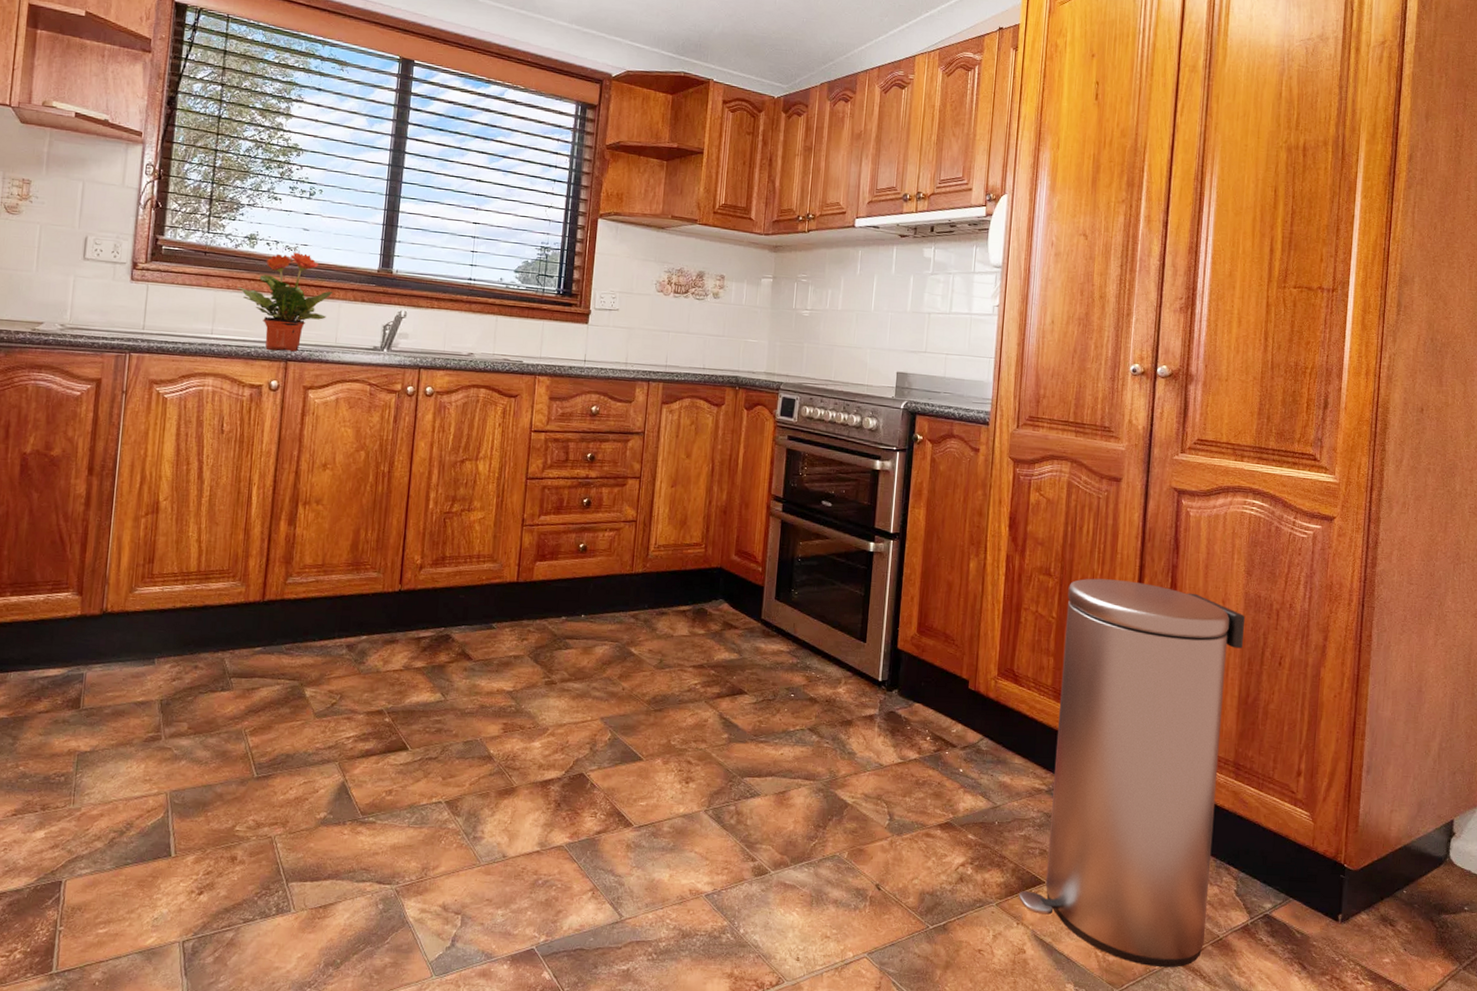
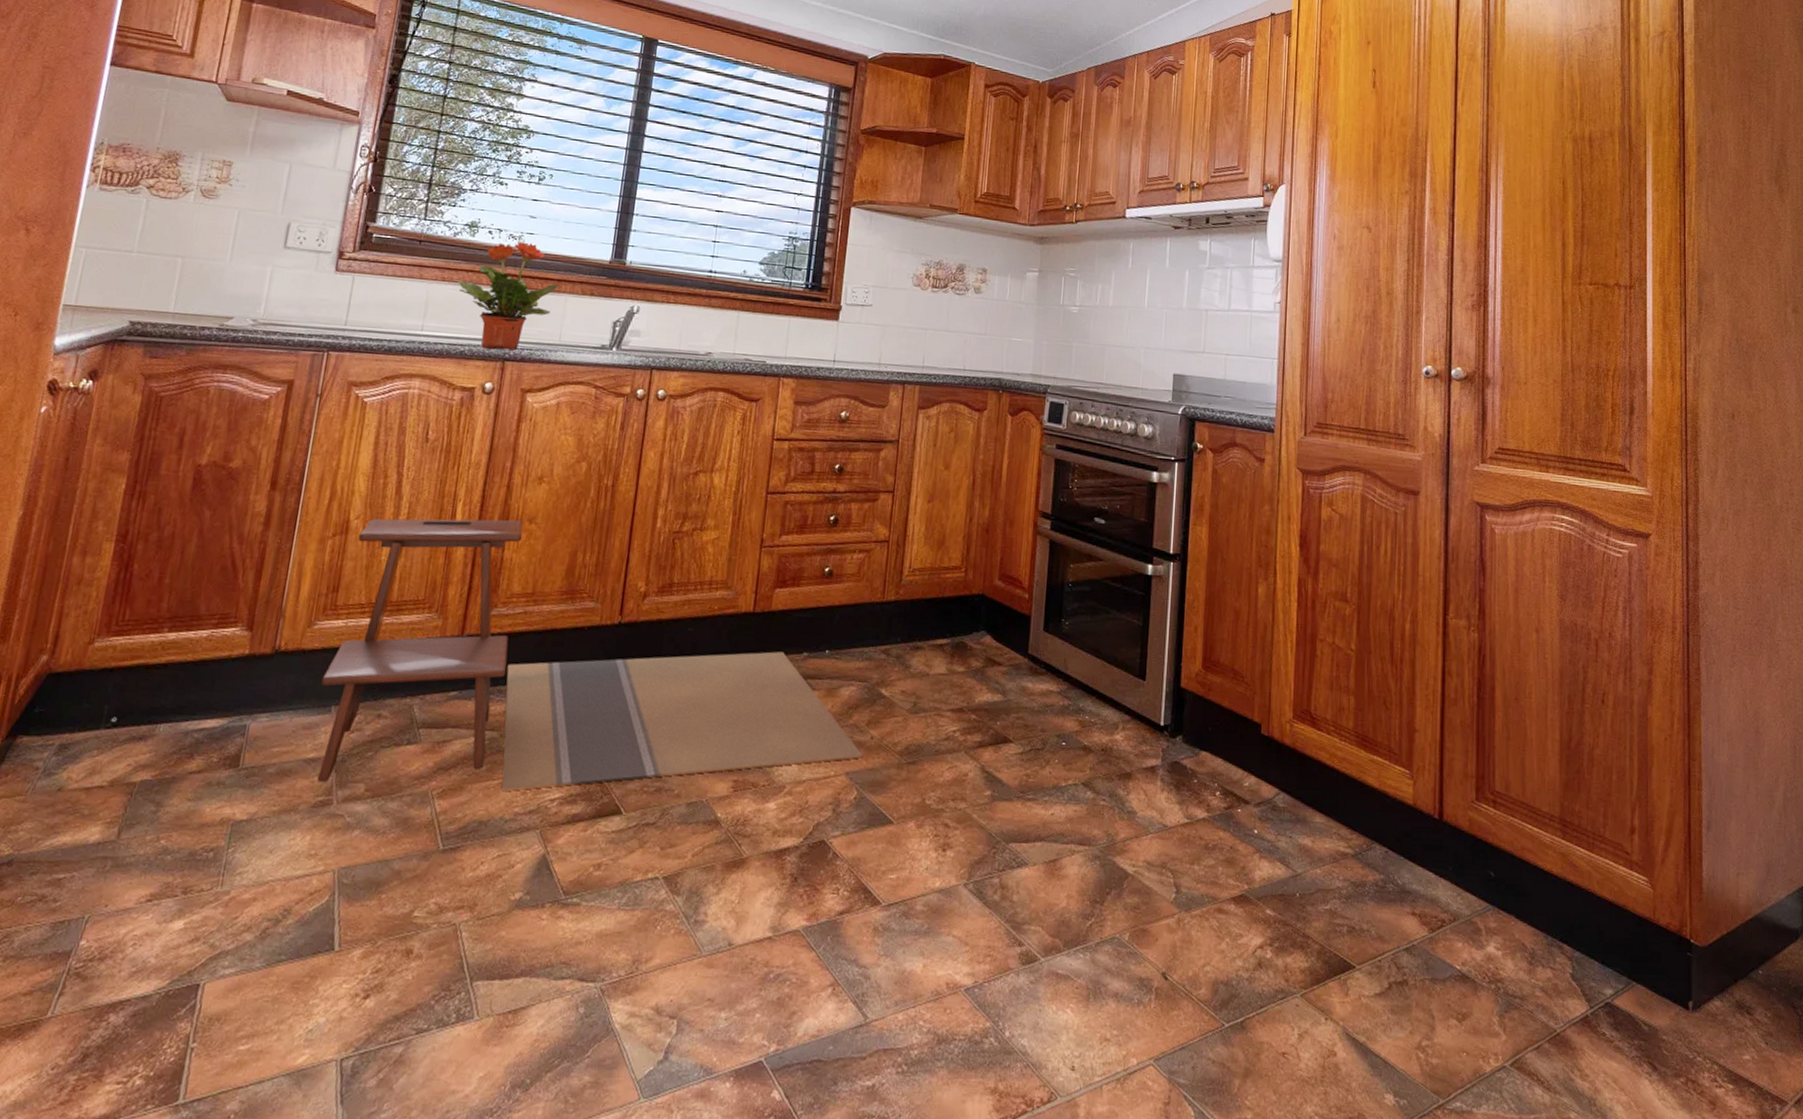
step stool: none [145,500,312,721] -> present [318,518,523,782]
door mat: none [303,615,616,731] -> present [501,651,863,792]
pedal bin: present [1018,578,1246,967] -> none [1325,604,1562,1071]

